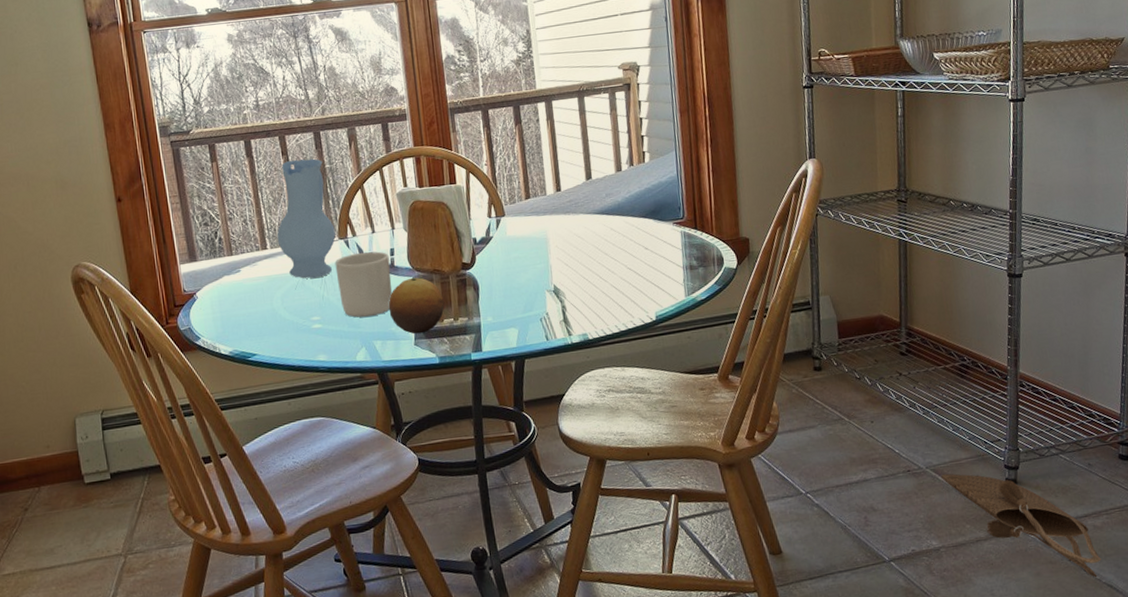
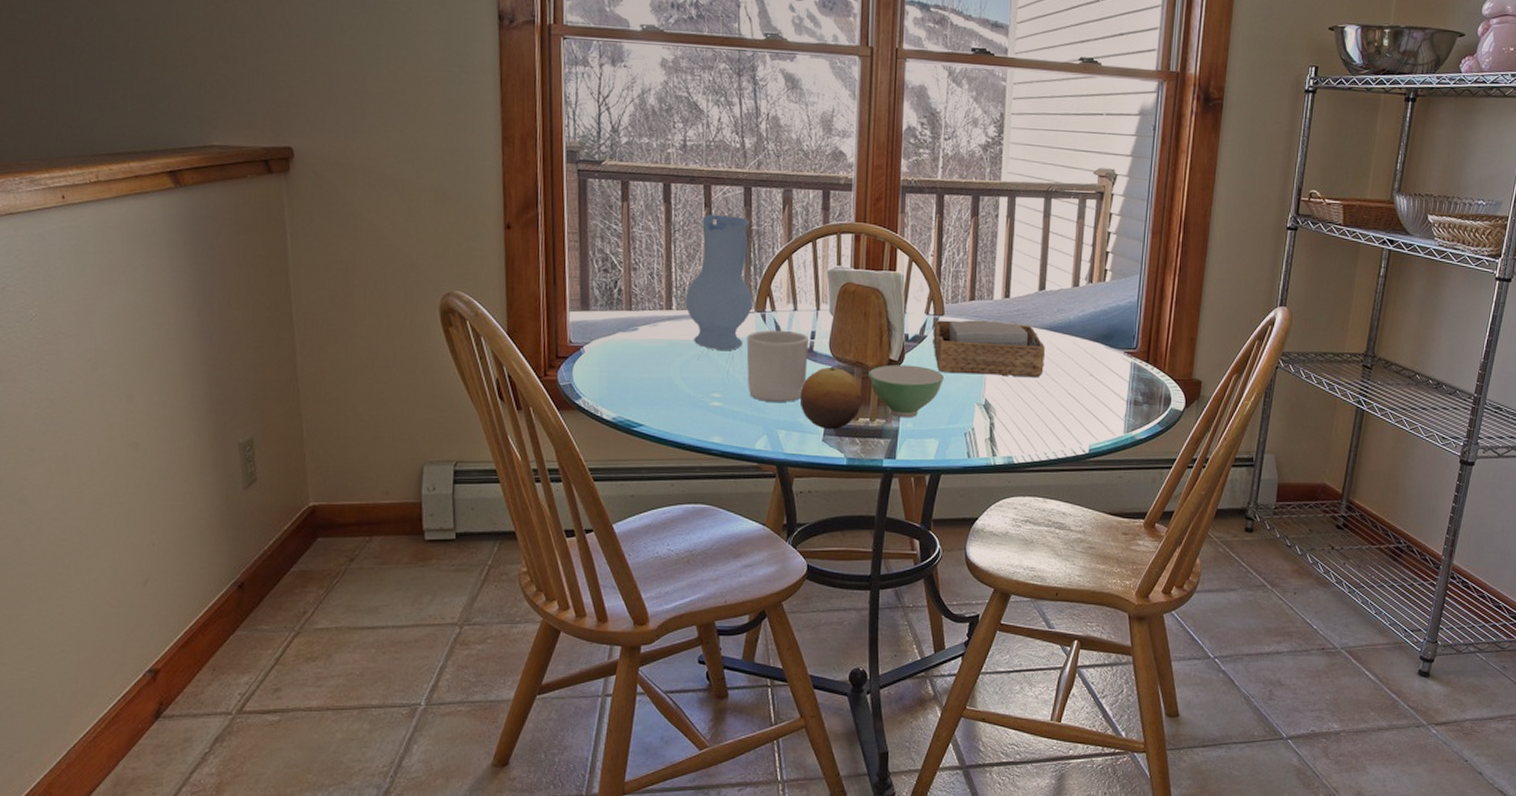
bowl: none [446,264,514,314] -> present [868,364,944,418]
napkin holder: none [497,212,603,267] -> present [933,320,1045,378]
tote bag: present [941,473,1101,578] -> none [1355,657,1497,782]

